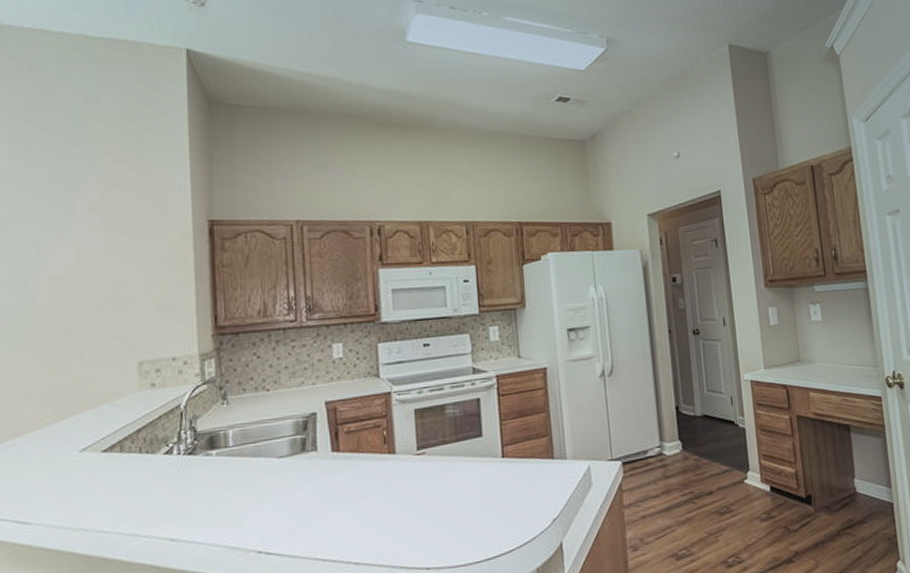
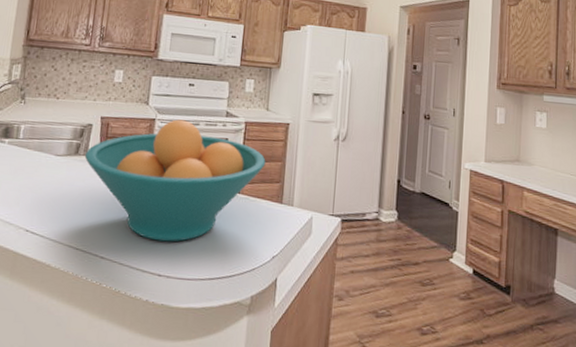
fruit bowl: none [313,386,528,531] -> present [84,119,266,242]

